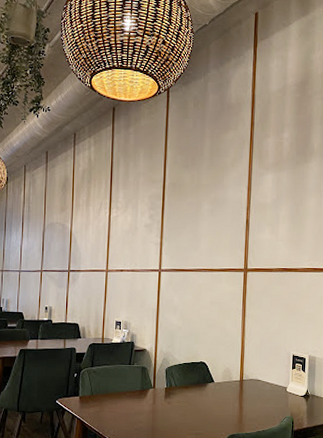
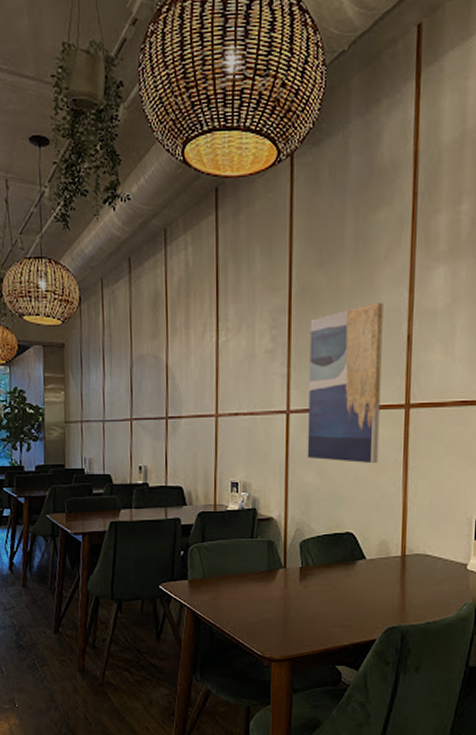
wall art: none [173,195,230,311] -> present [307,302,383,464]

